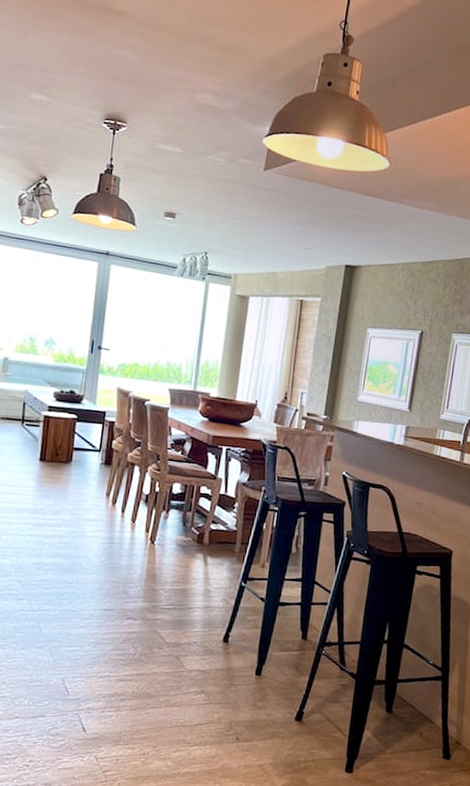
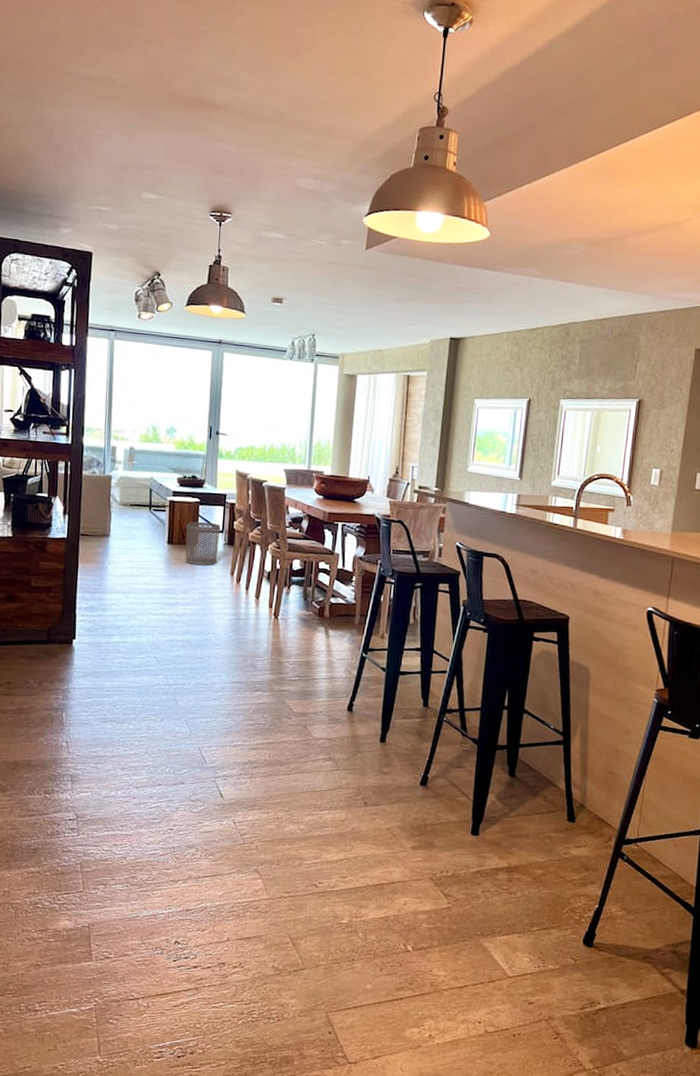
waste bin: none [58,439,98,486] -> present [185,522,220,566]

